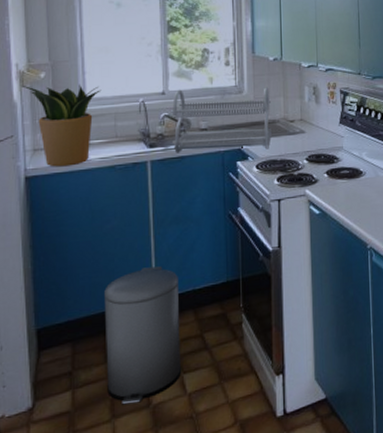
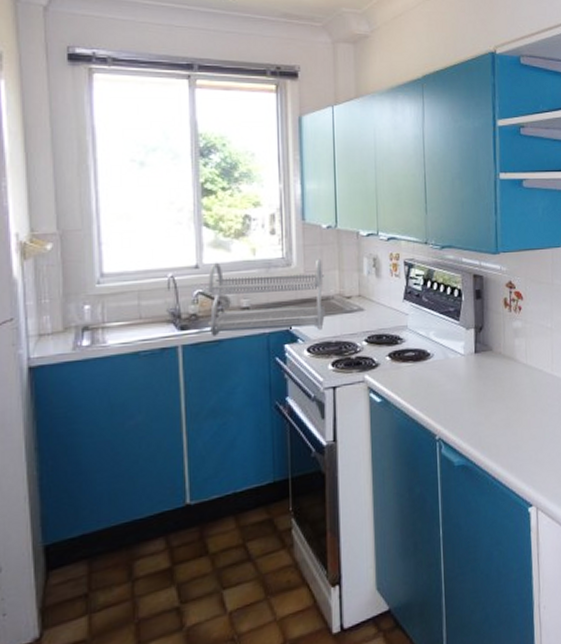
potted plant: present [21,84,102,167] -> none [22,257,122,355]
pedal bin: present [104,266,181,405] -> none [127,467,220,629]

